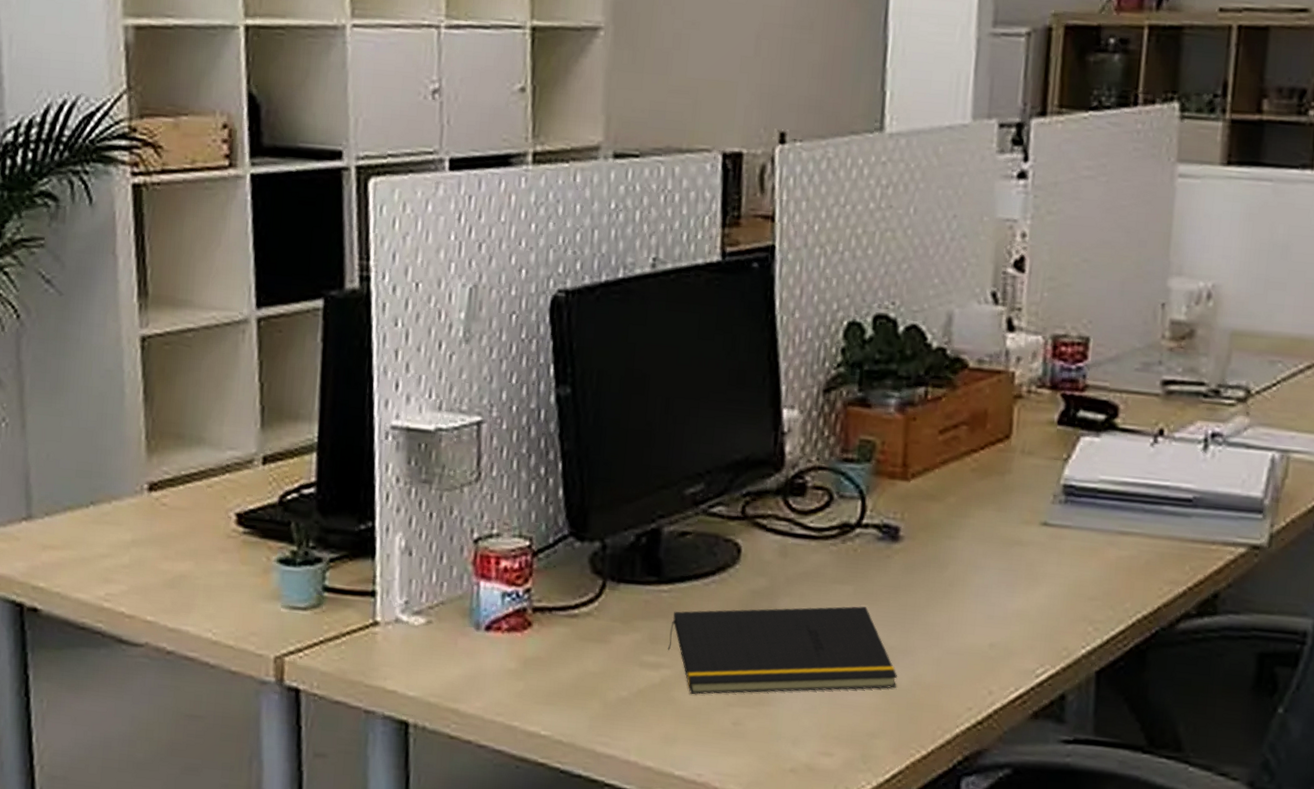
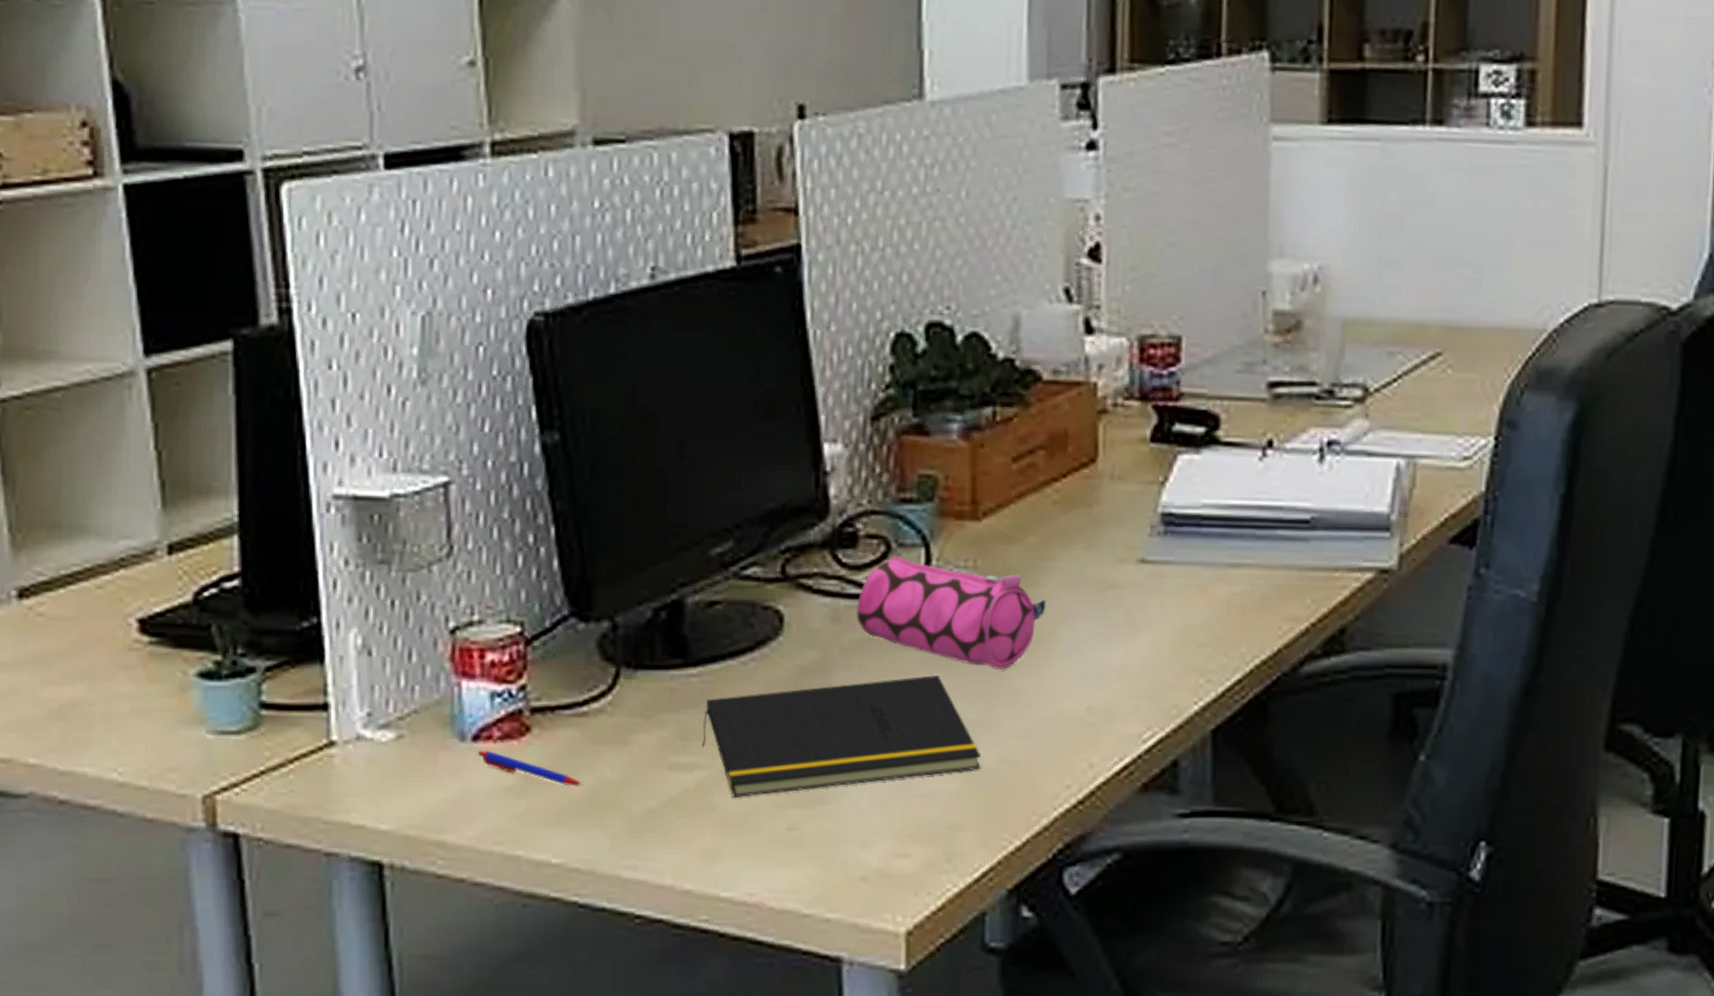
pen: none [488,638,571,675] -> present [477,750,584,787]
pencil case: none [800,505,961,606] -> present [855,556,1047,670]

